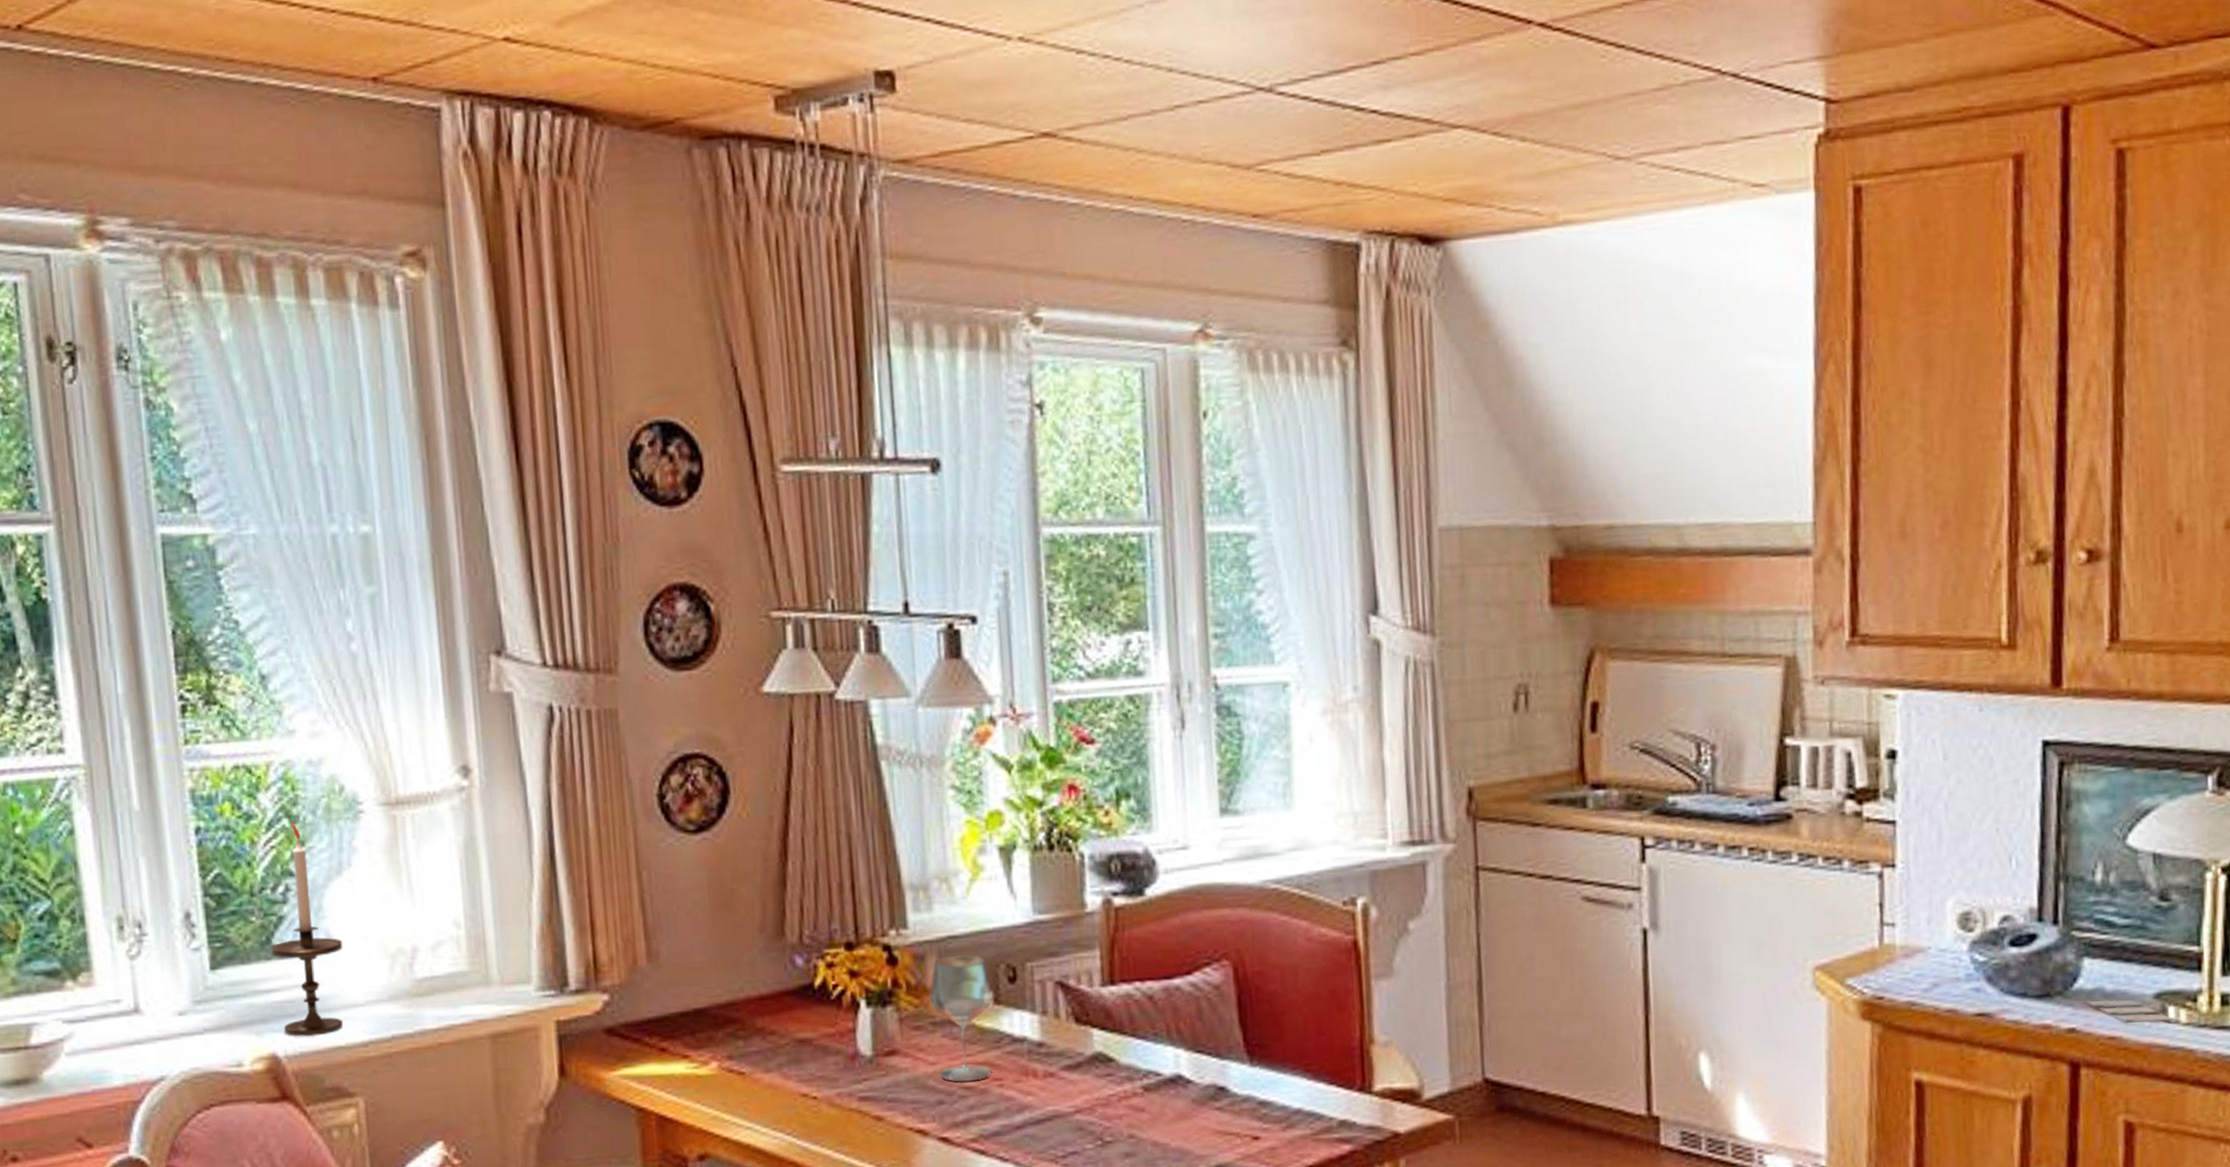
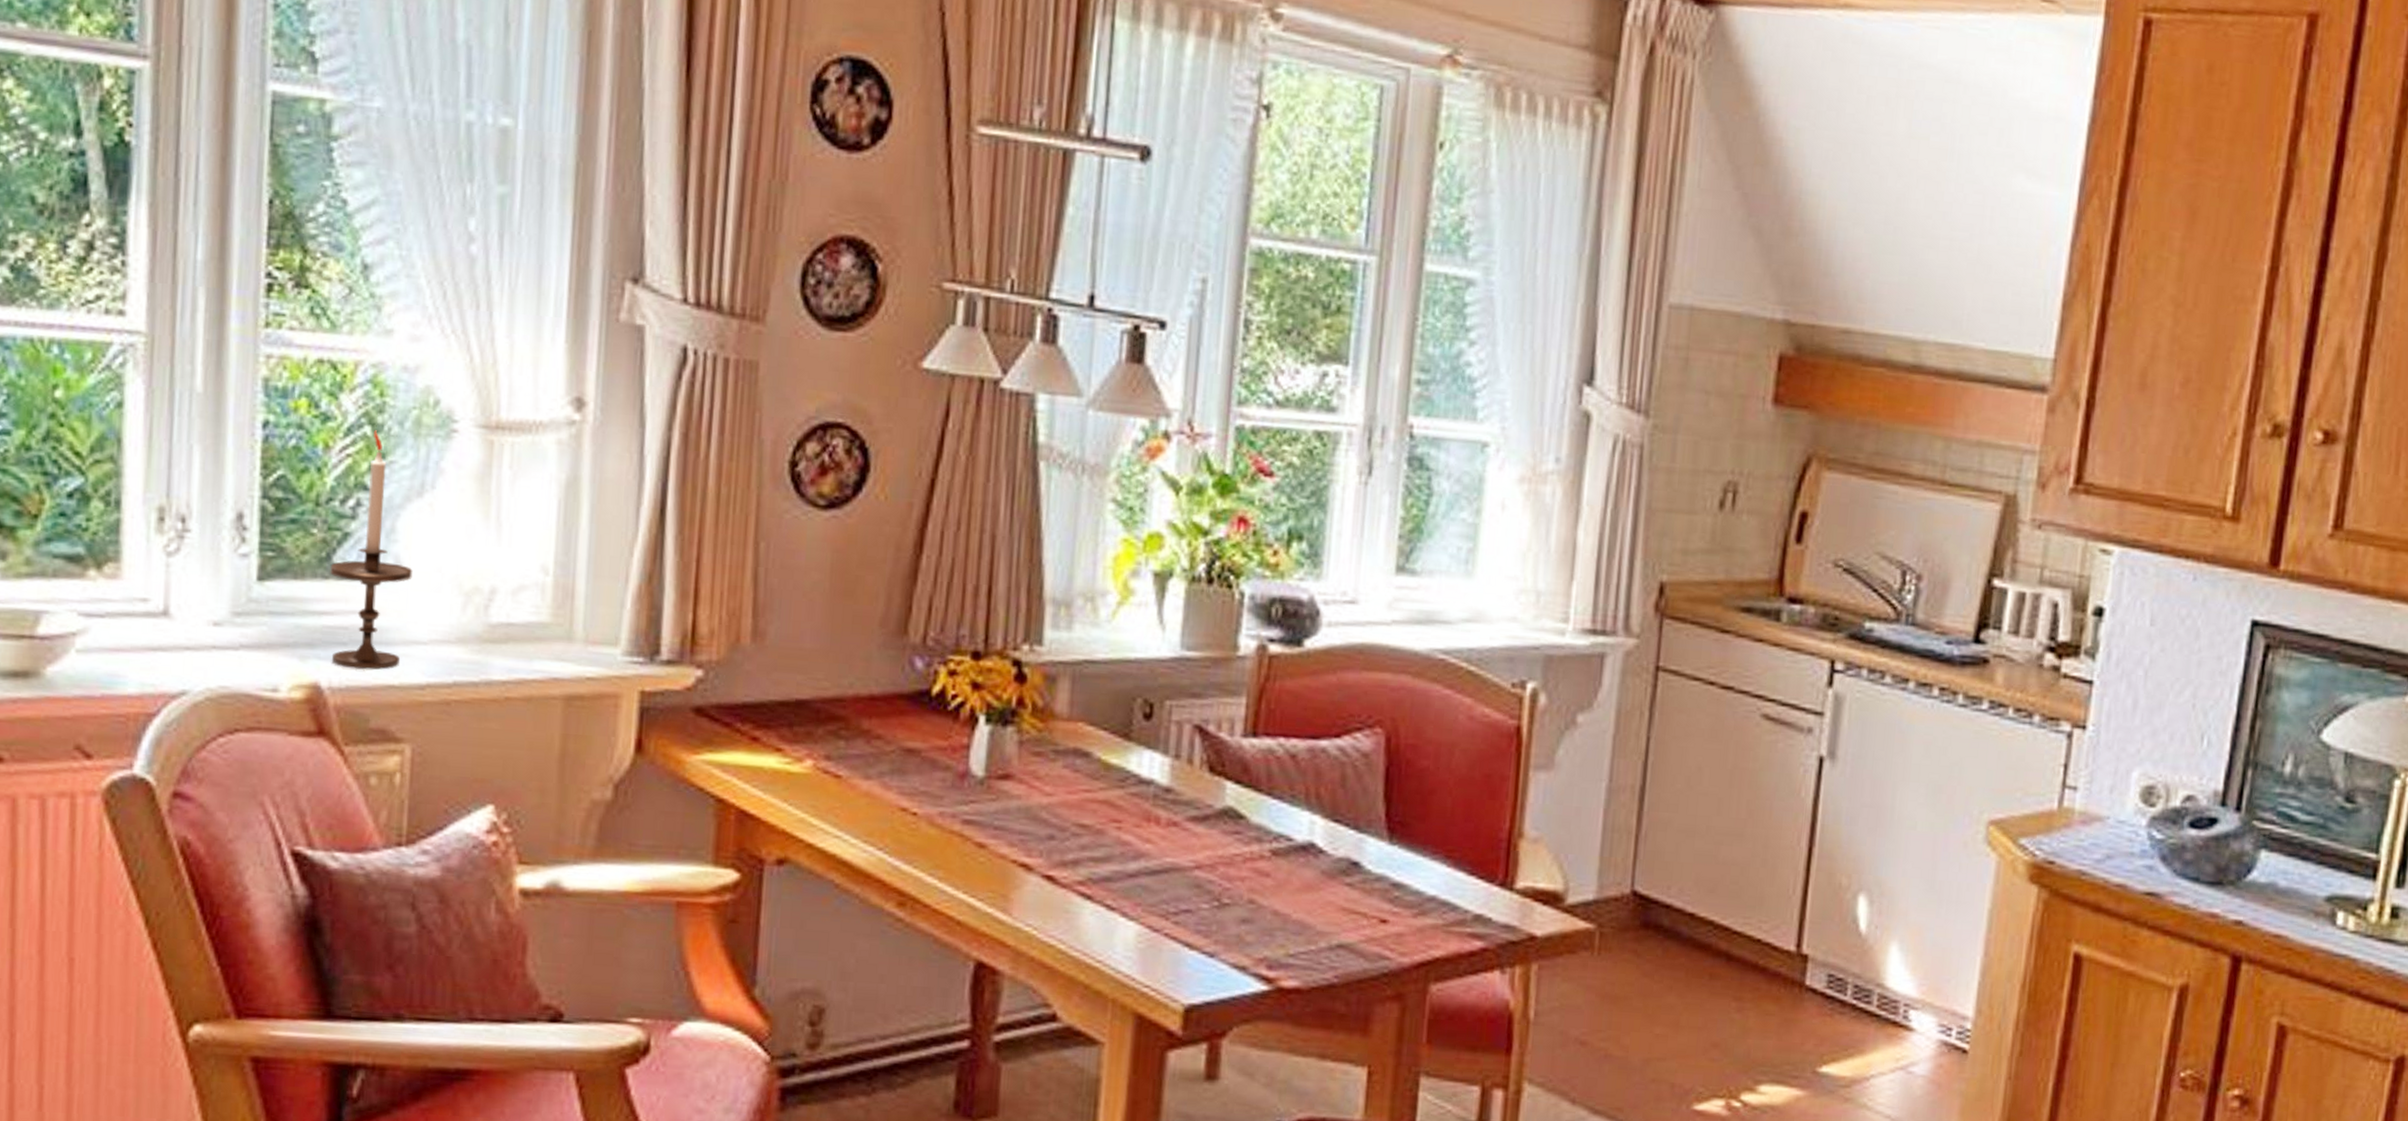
wine glass: present [928,954,996,1082] -> none [1053,681,1128,819]
mobile phone: present [2084,999,2175,1024] -> none [2255,895,2343,928]

